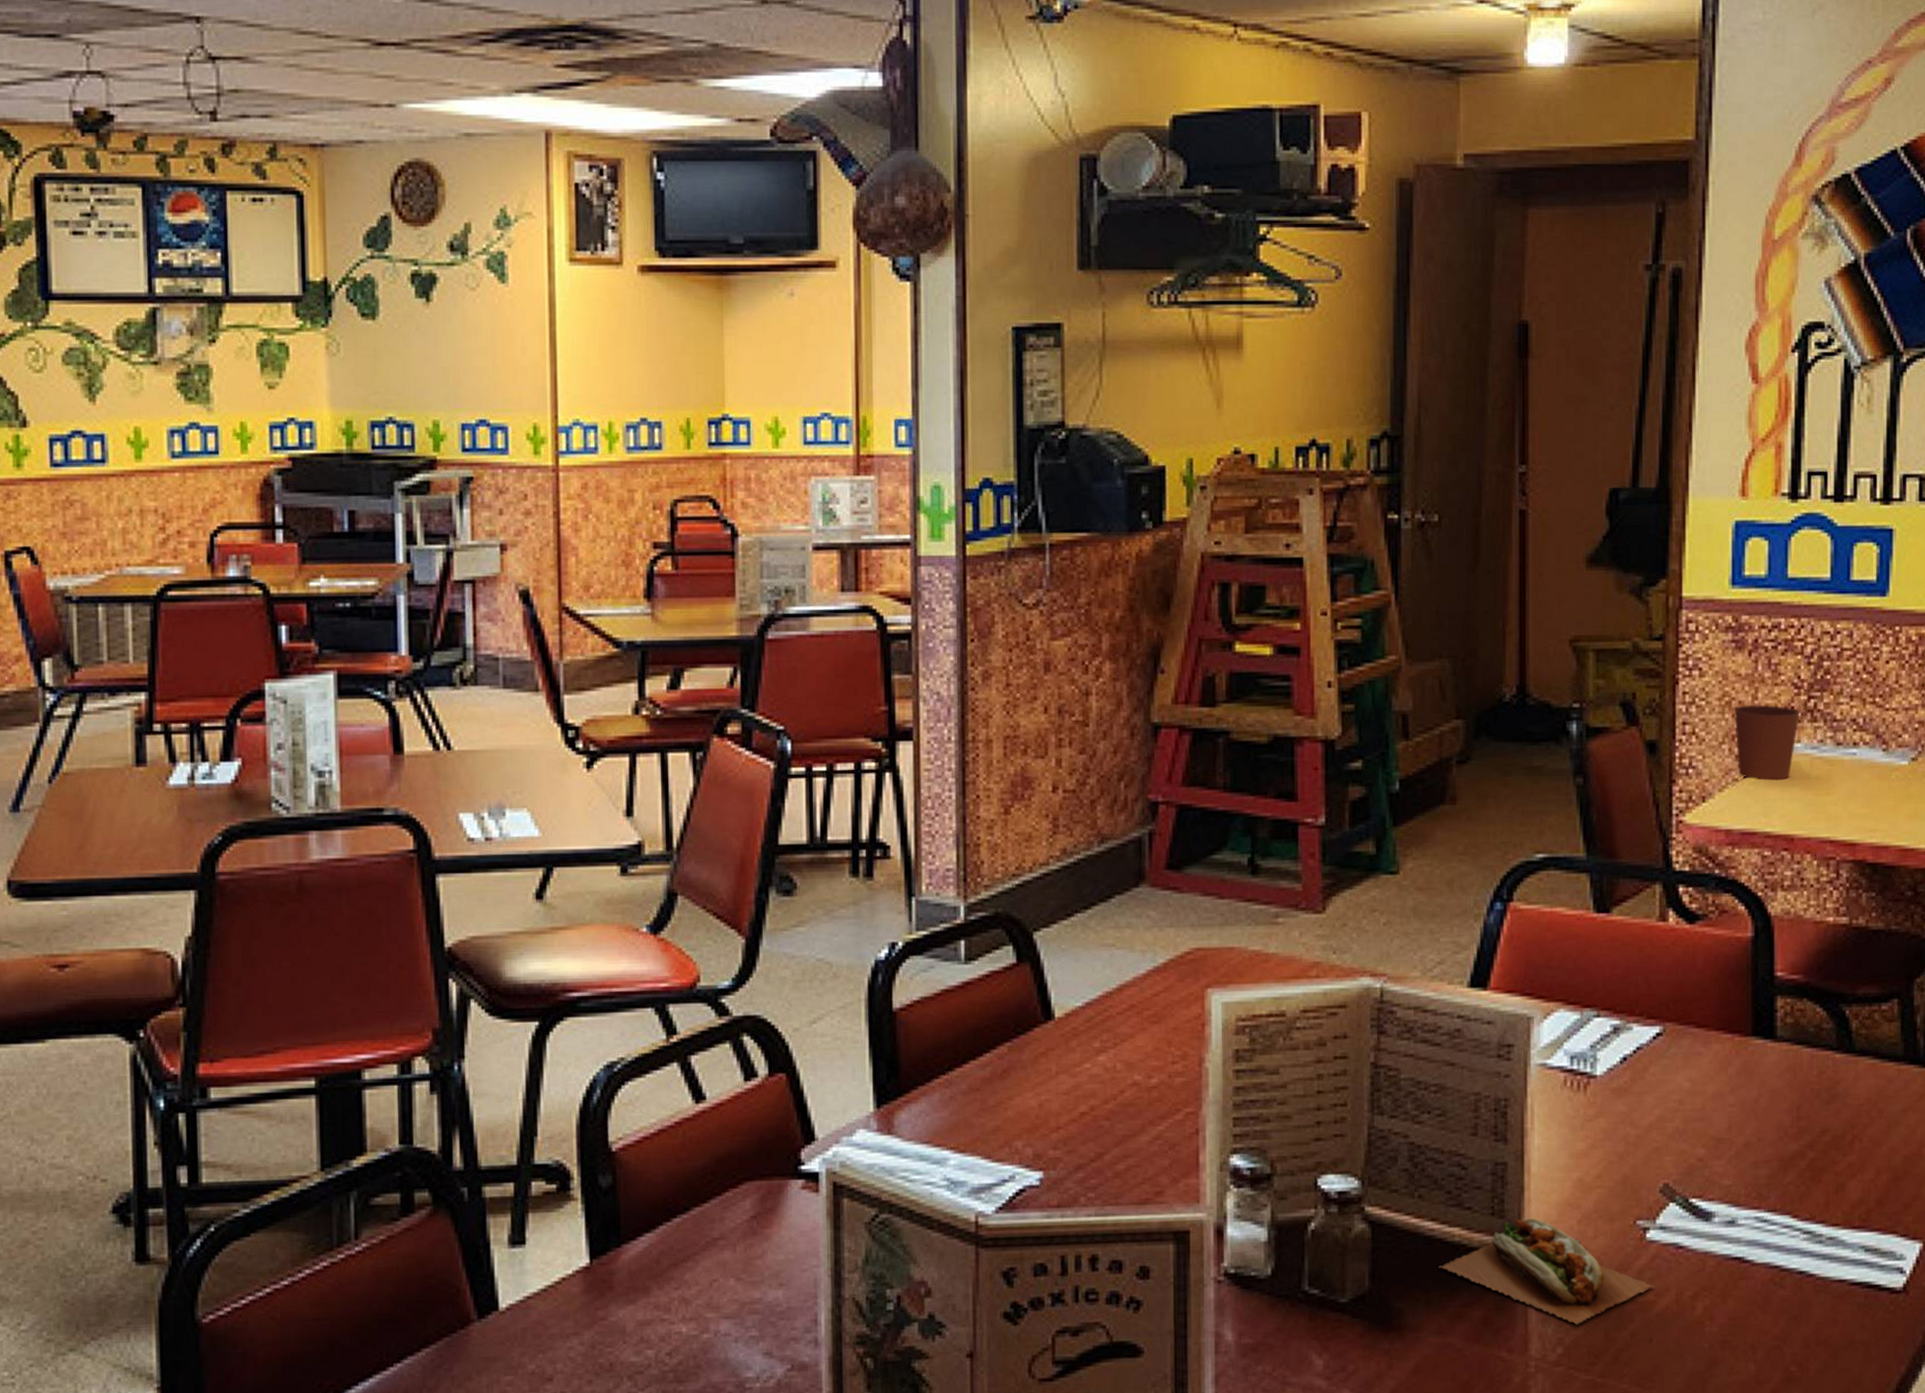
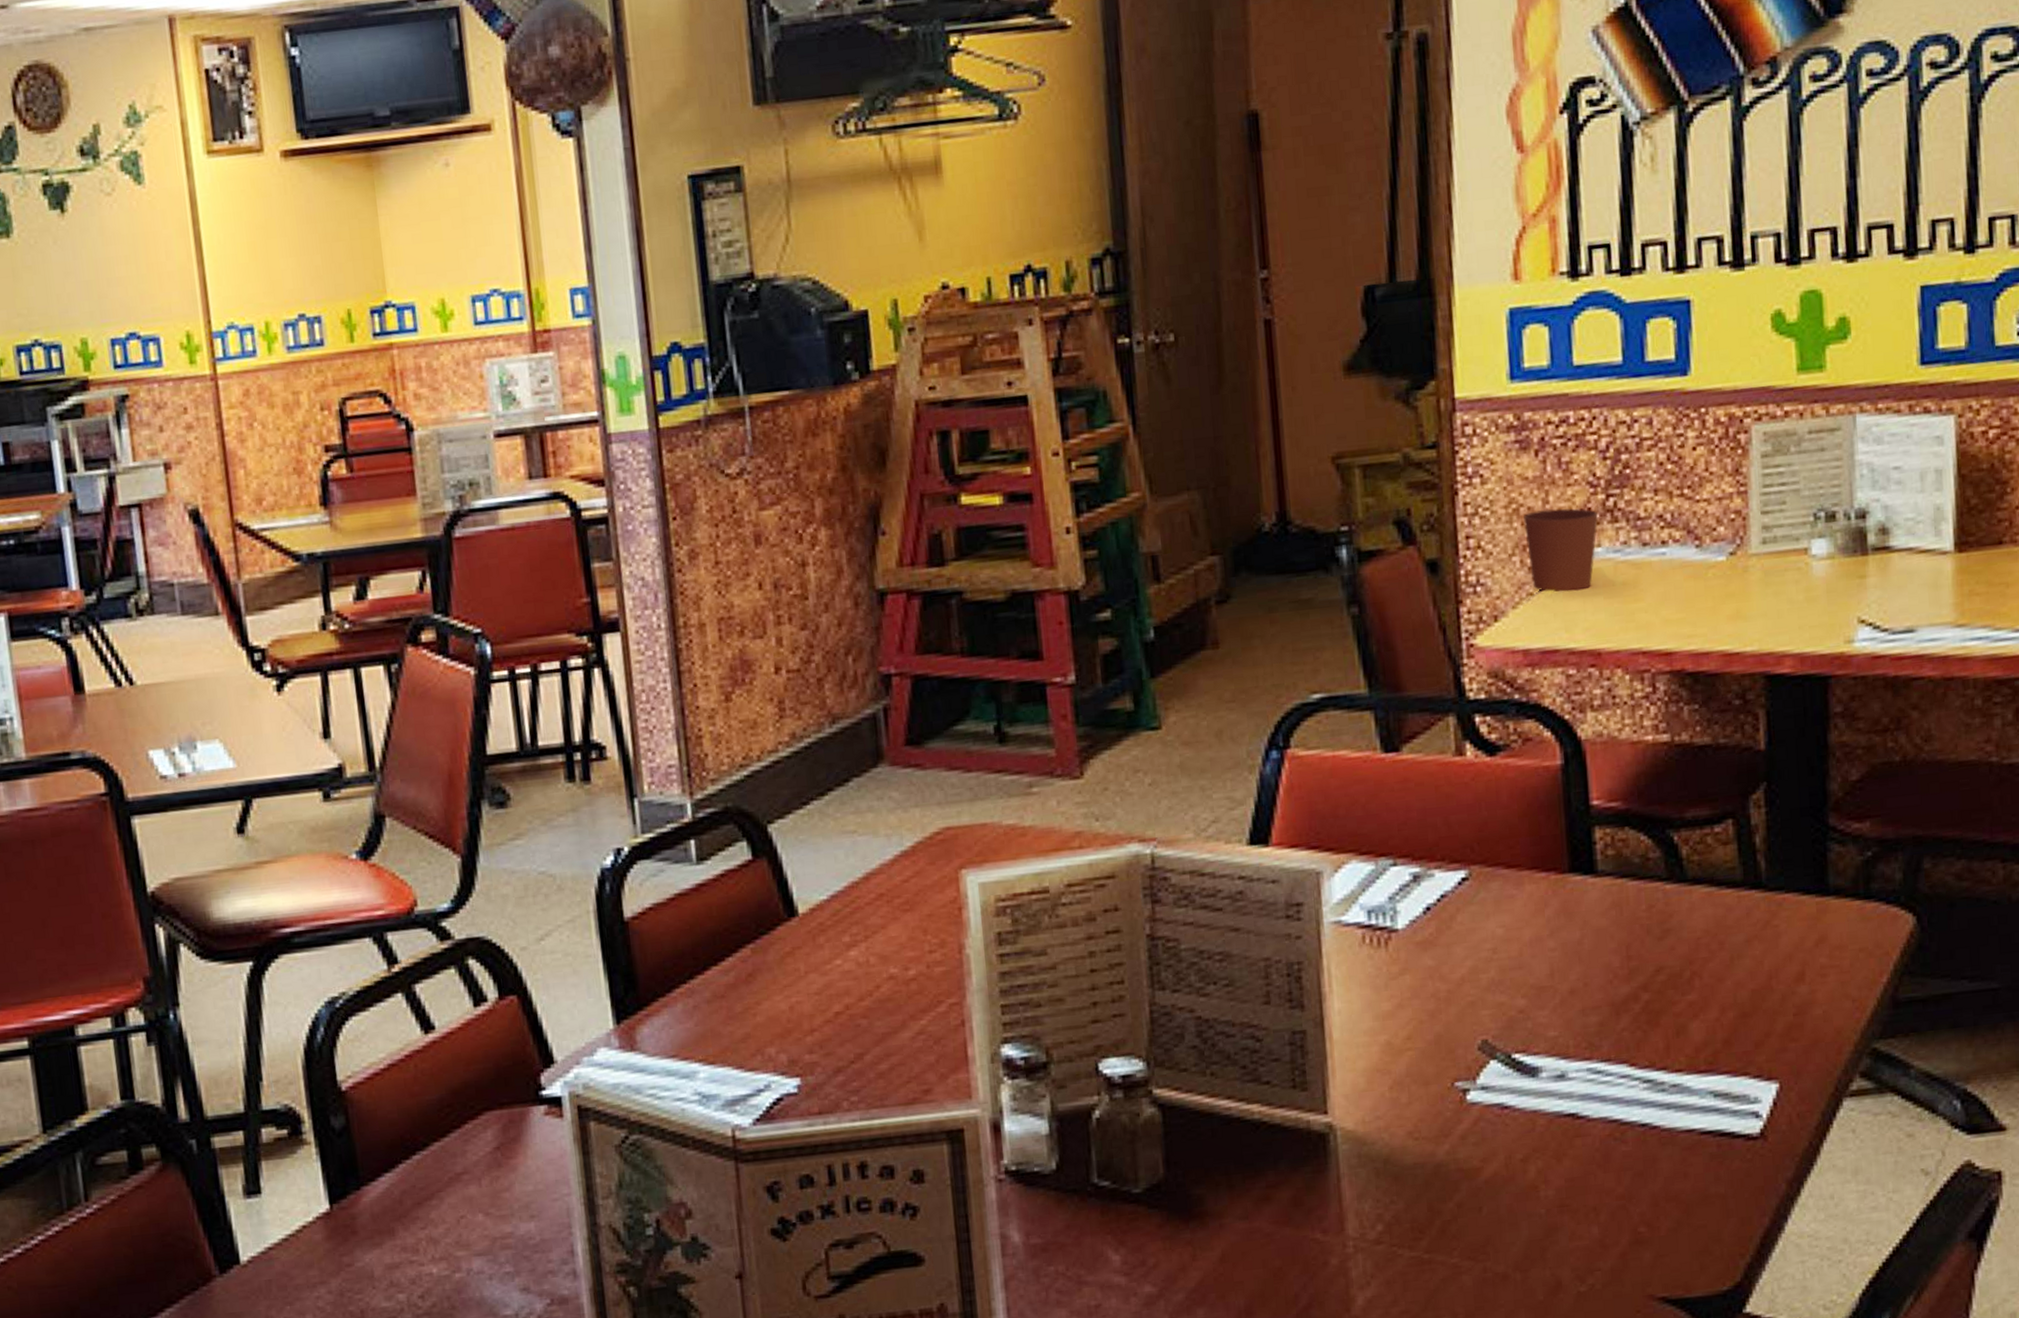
taco: present [1439,1218,1655,1325] -> none [1239,1088,1480,1199]

